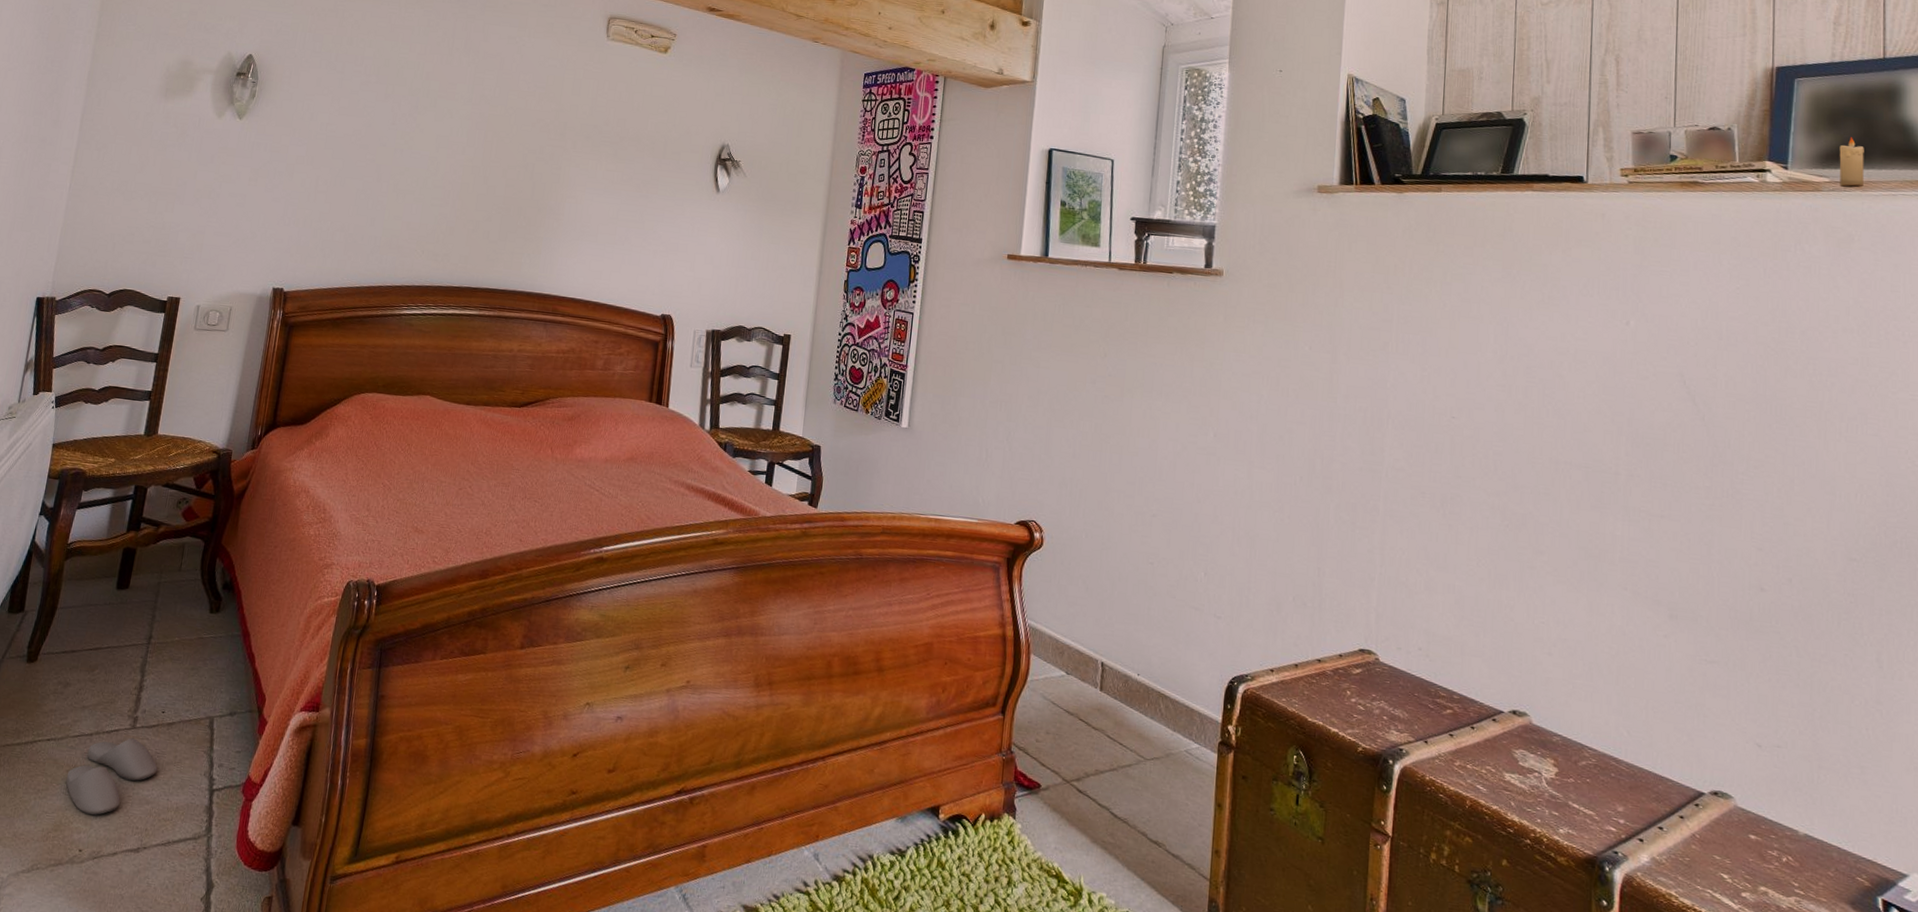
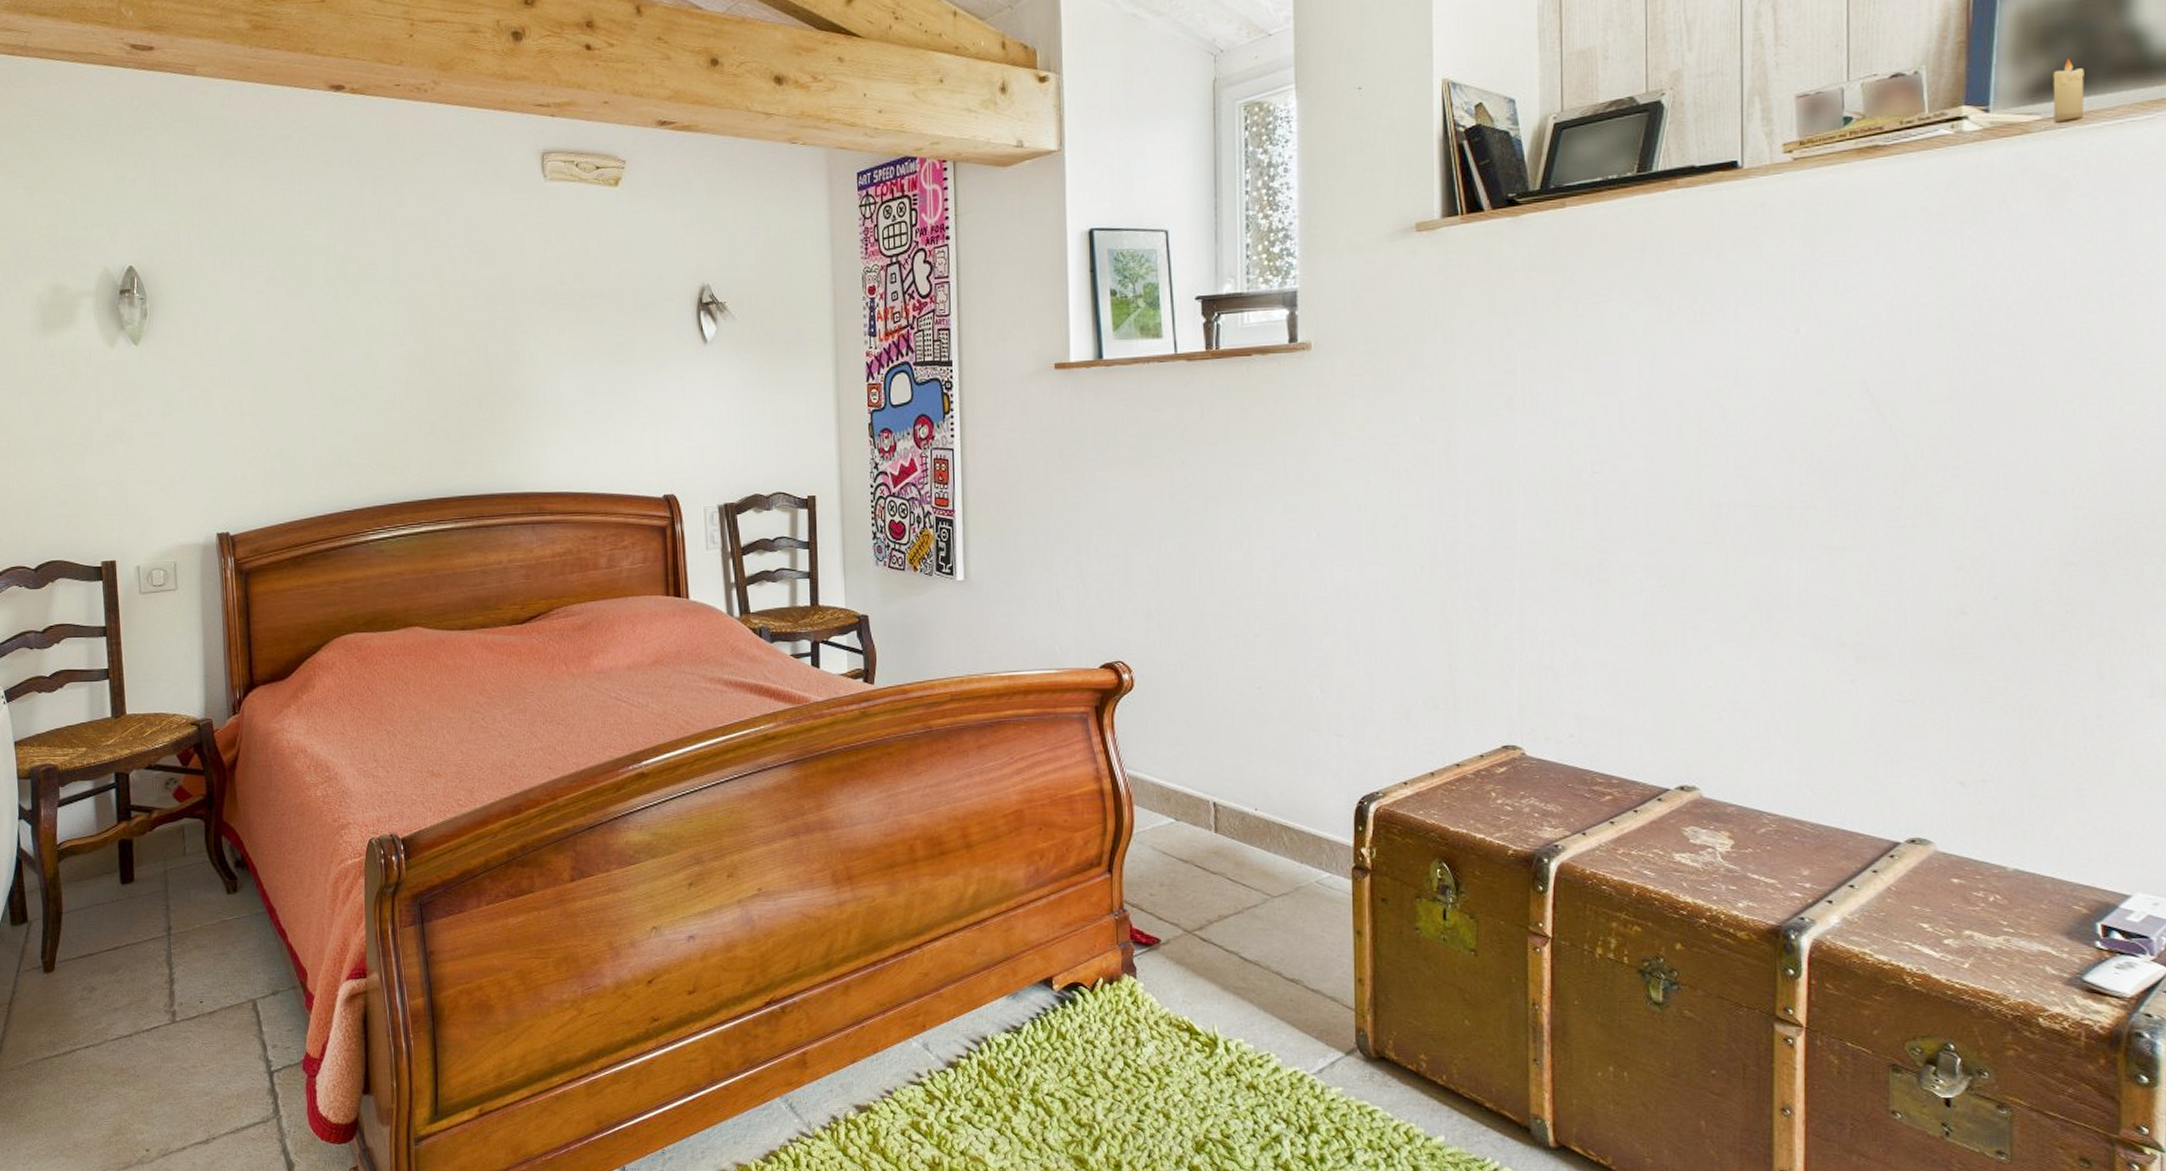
slippers: present [65,738,158,815] -> none [115,1033,210,1114]

